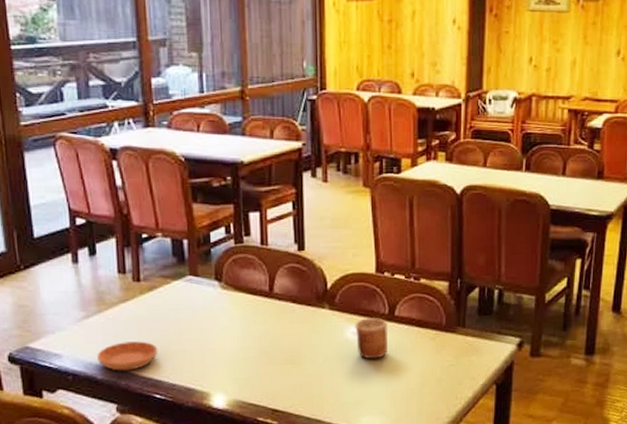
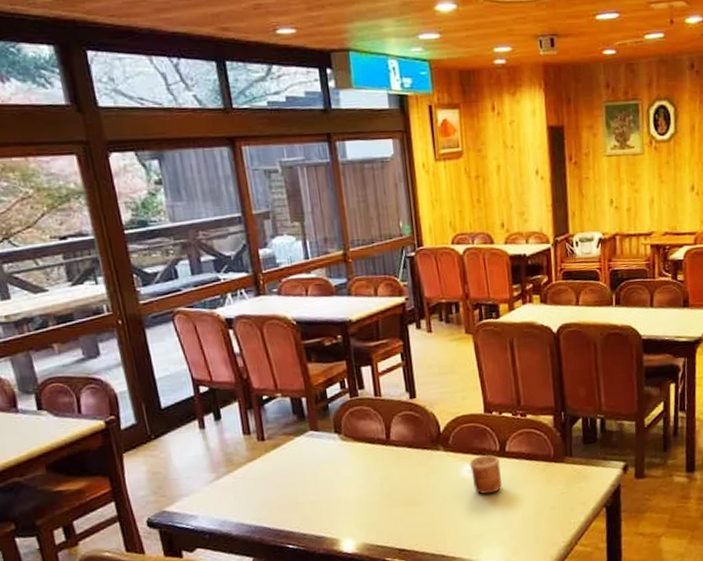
saucer: present [97,341,158,371] -> none [230,496,287,527]

